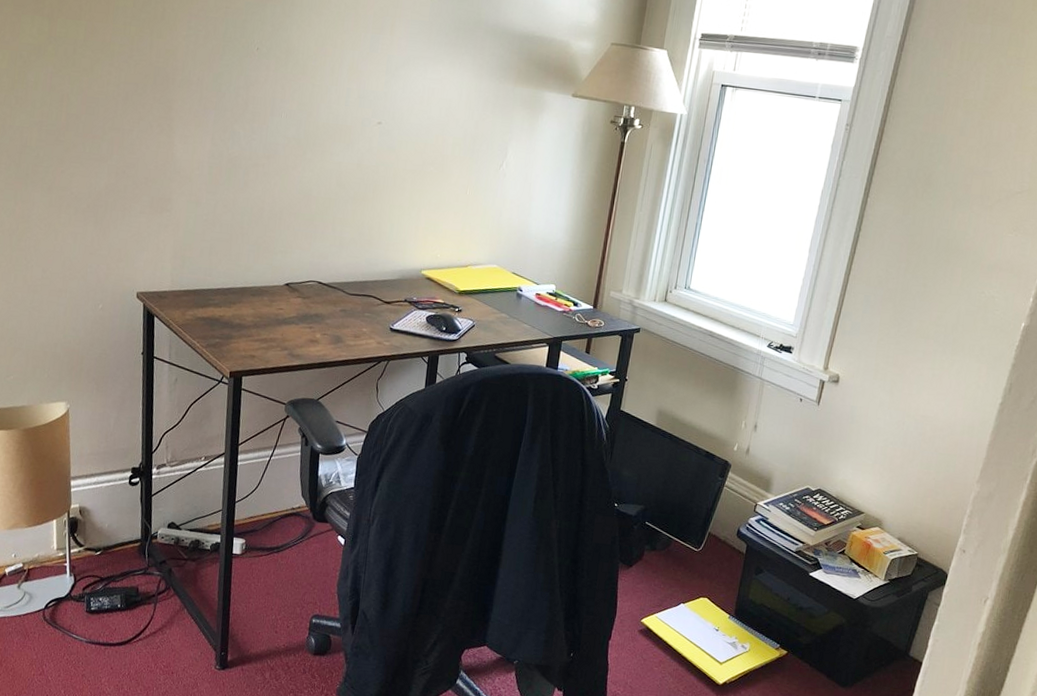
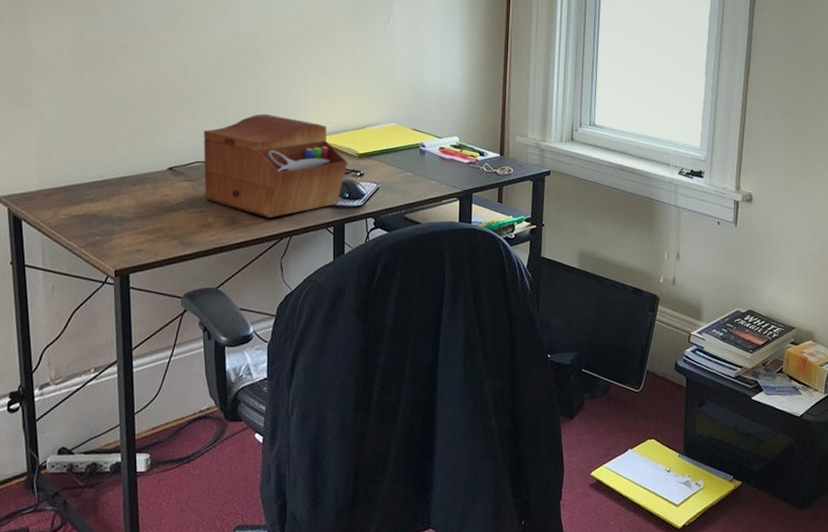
sewing box: none [315,242,448,342] -> present [203,114,347,219]

